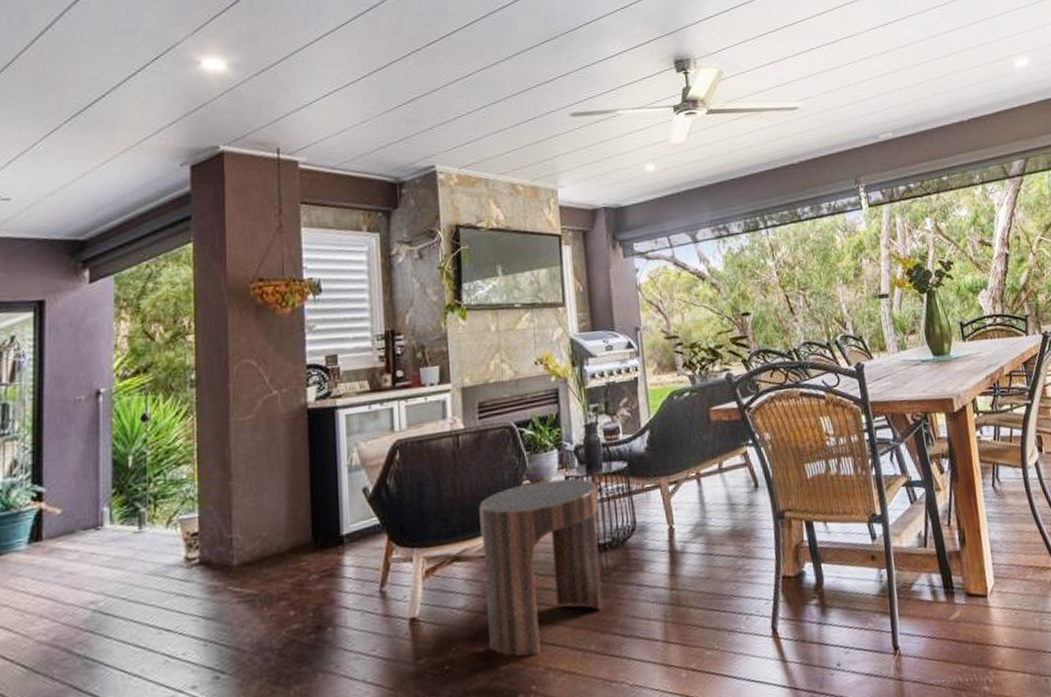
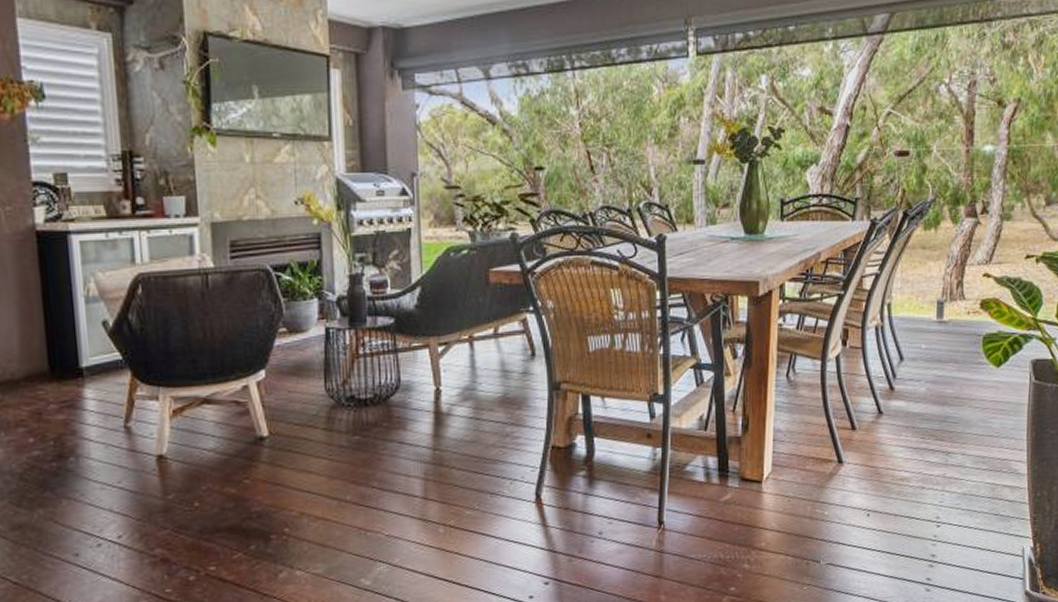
side table: present [479,478,604,657] -> none [230,329,362,501]

